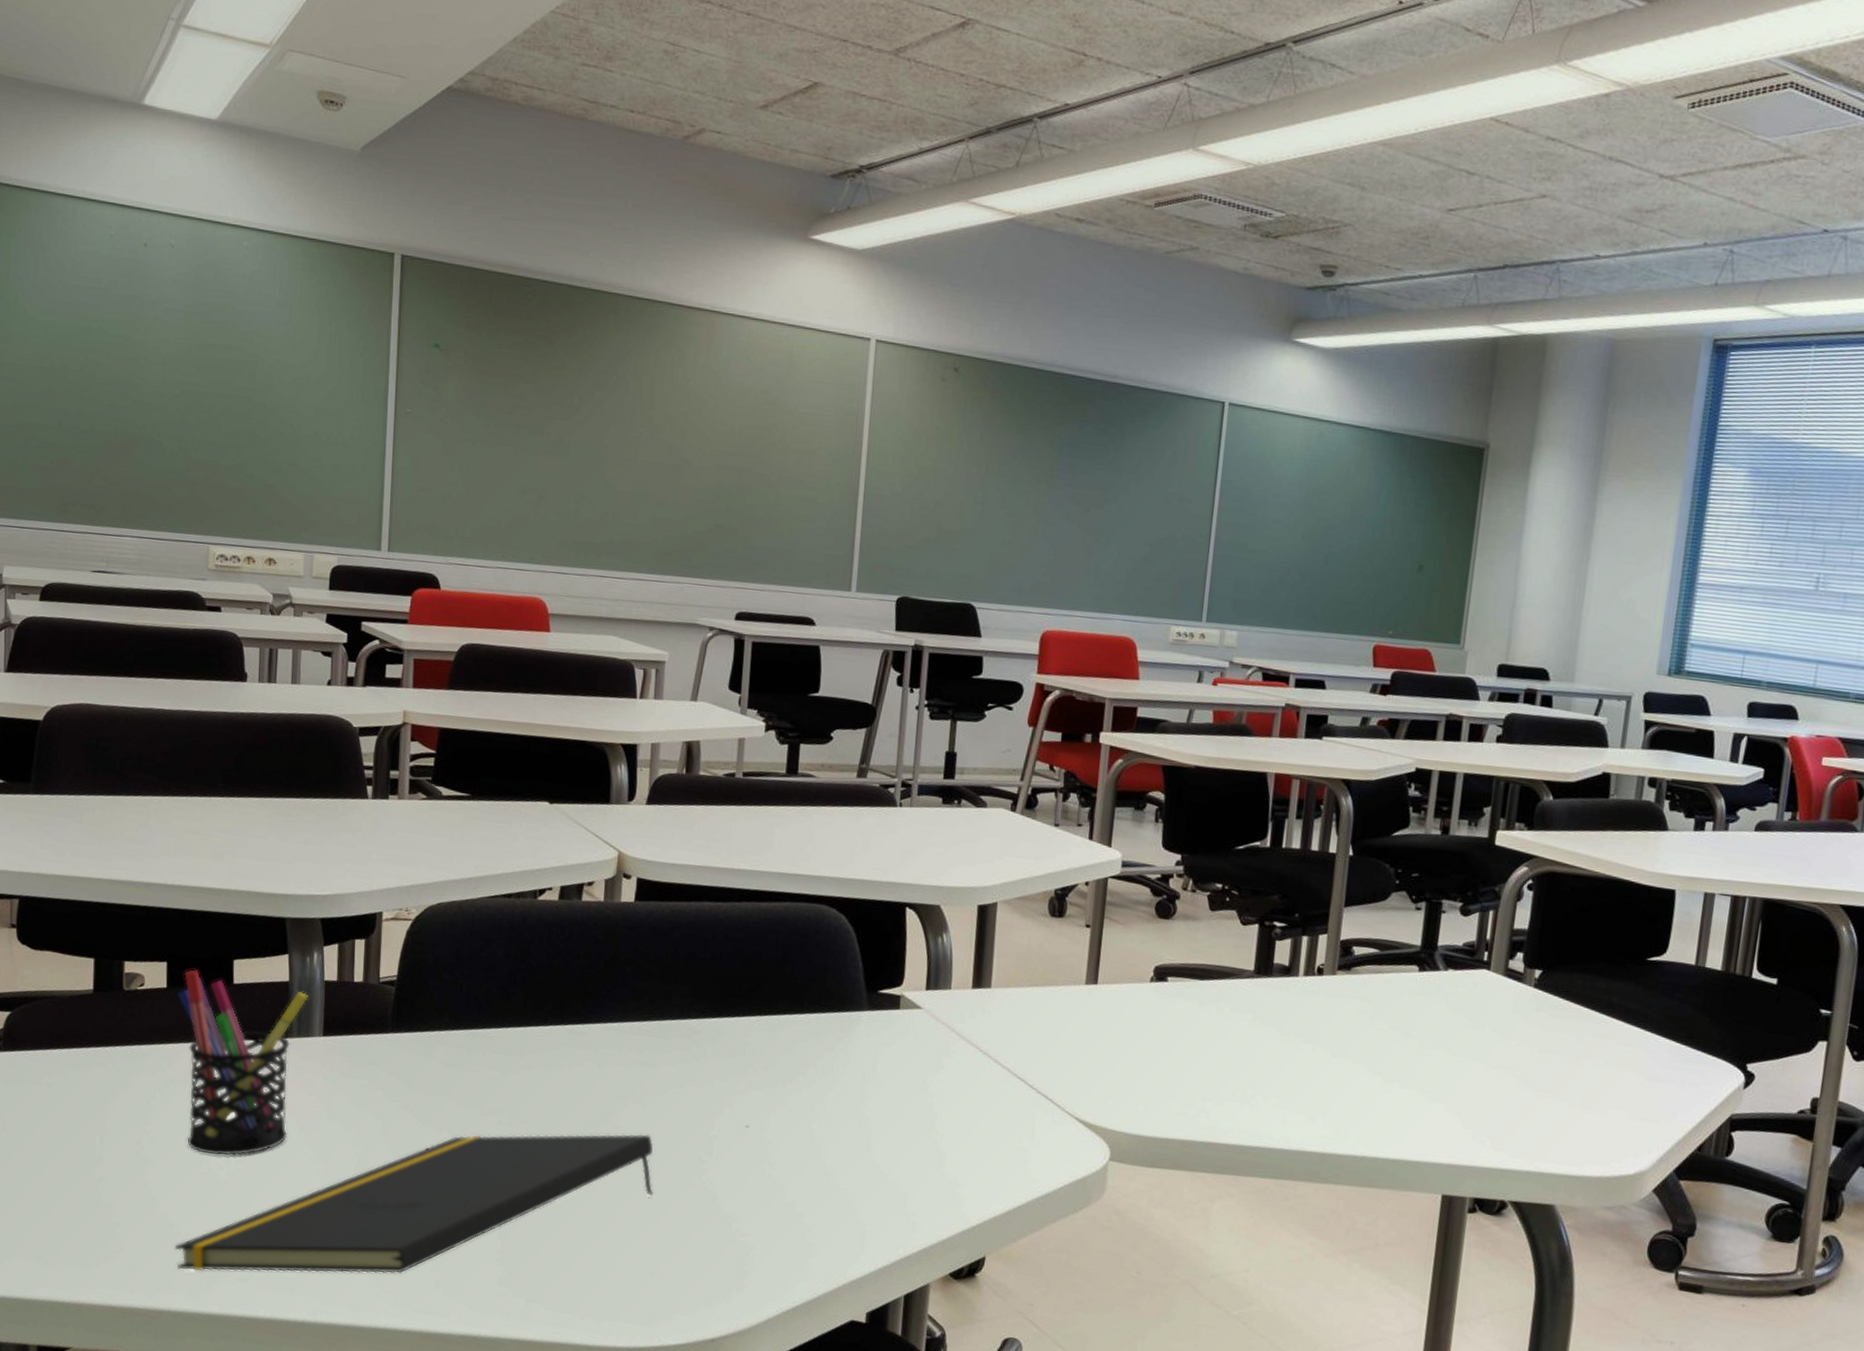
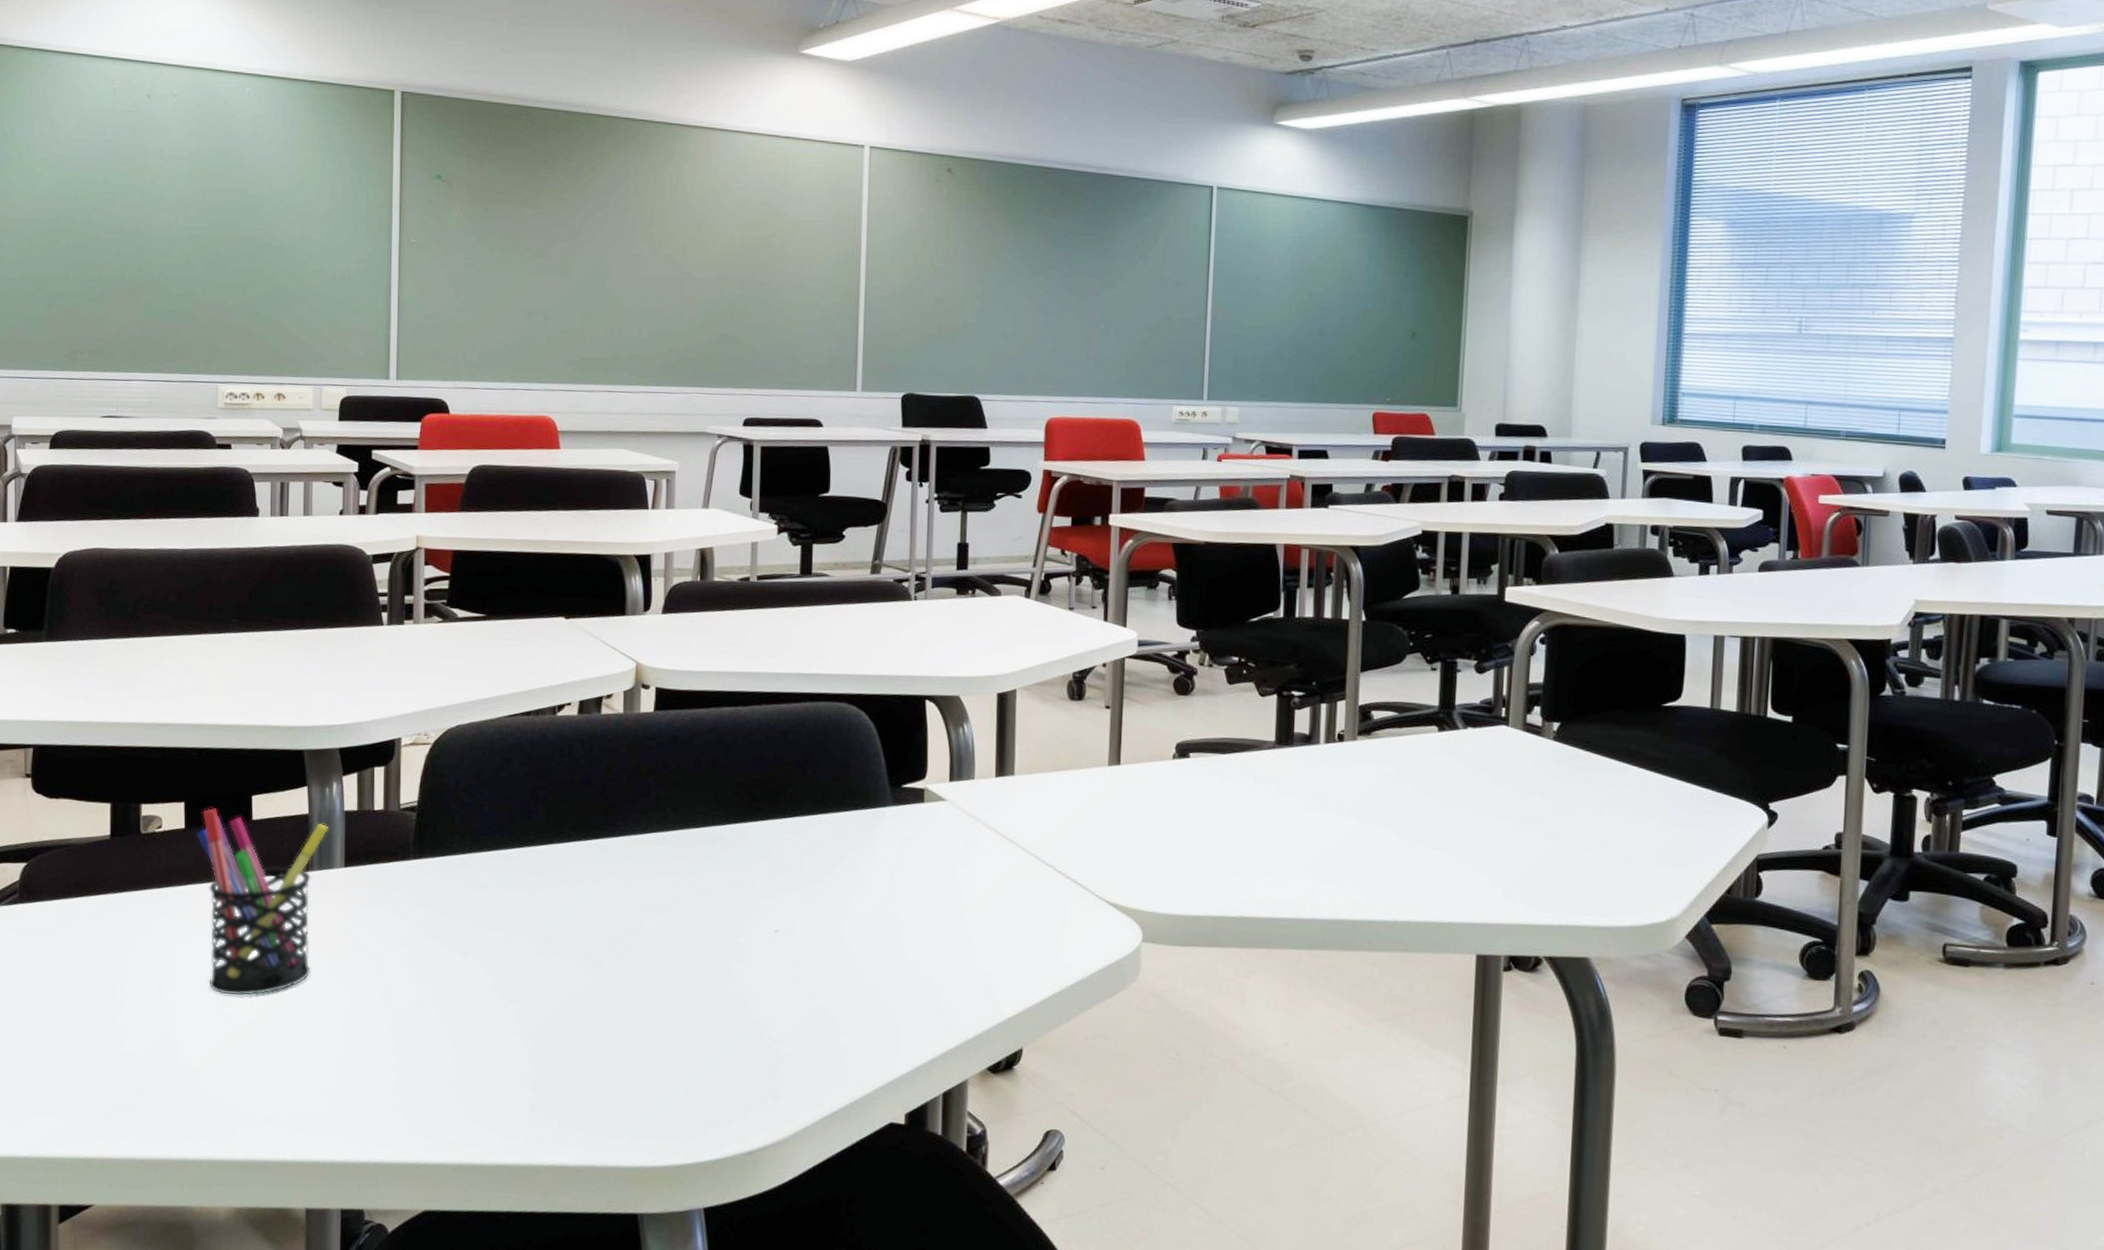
notepad: present [175,1134,654,1274] -> none [199,946,684,1117]

